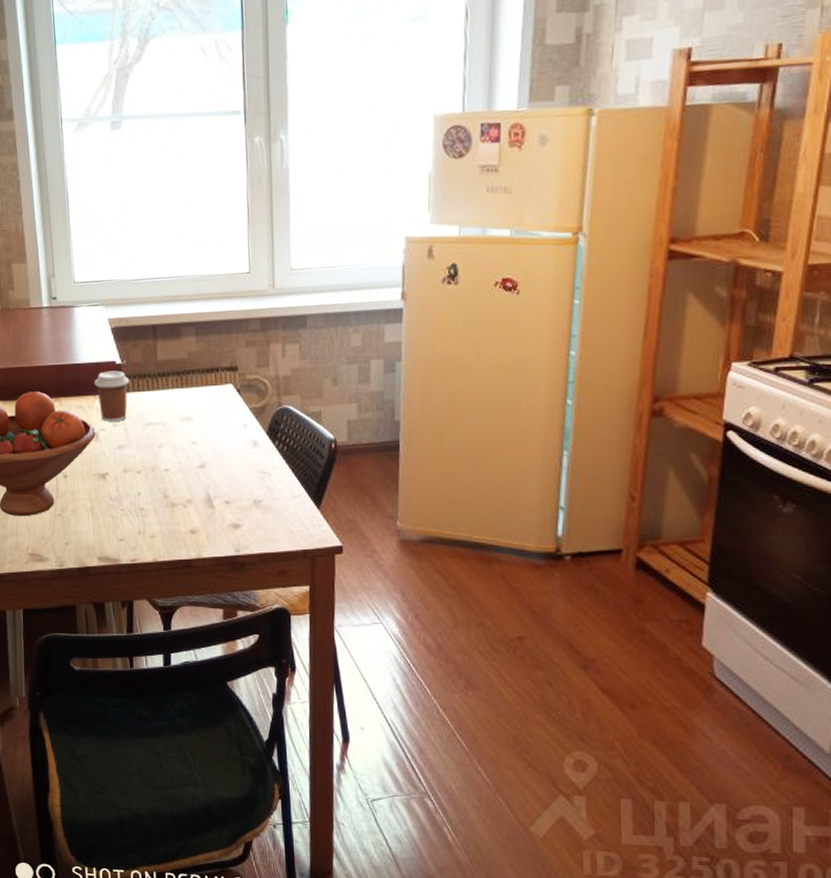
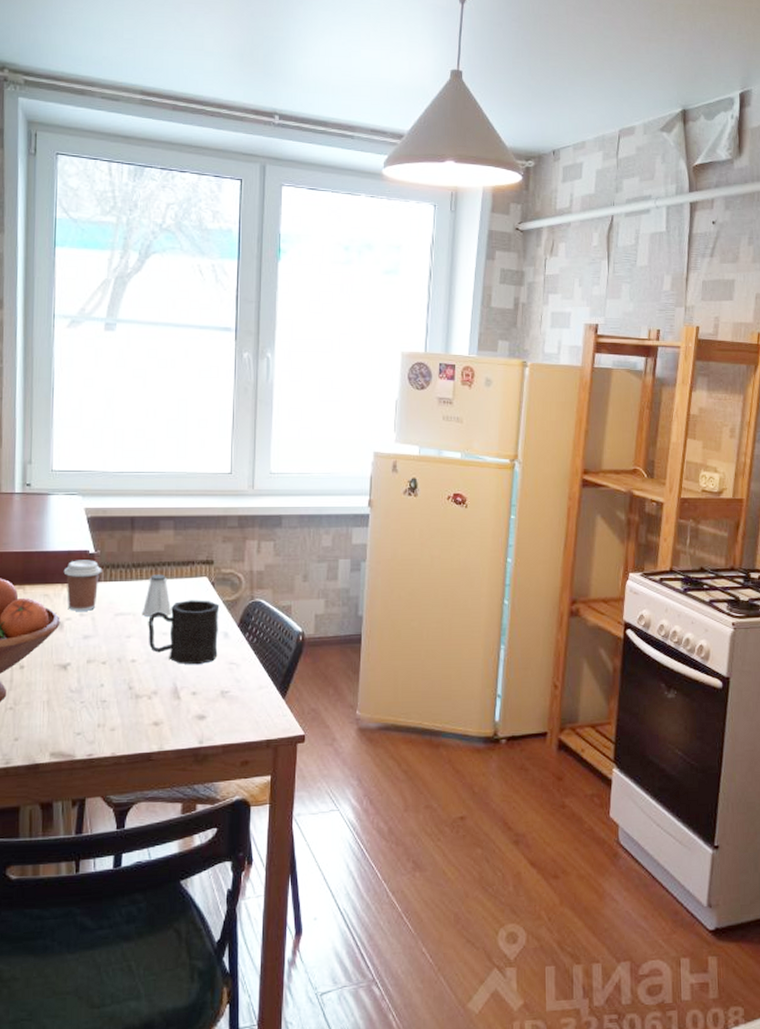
saltshaker: none [171,383,199,427] -> present [143,574,171,618]
mug: none [177,408,248,474] -> present [148,600,220,665]

